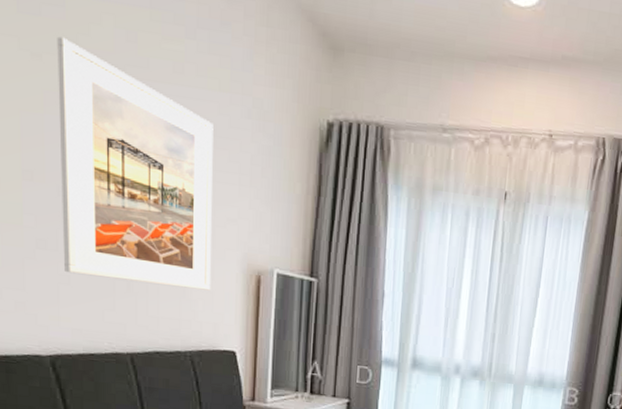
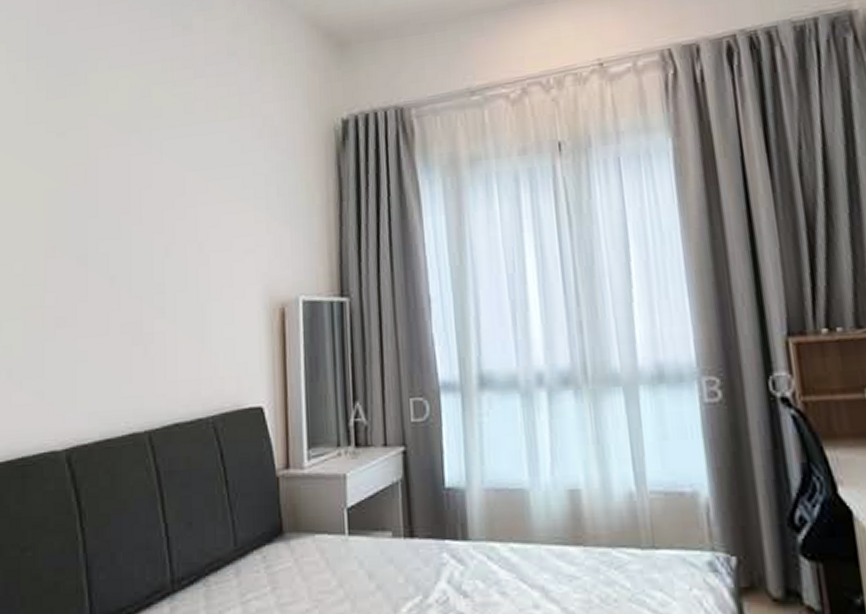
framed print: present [57,36,214,291] -> none [80,110,232,349]

